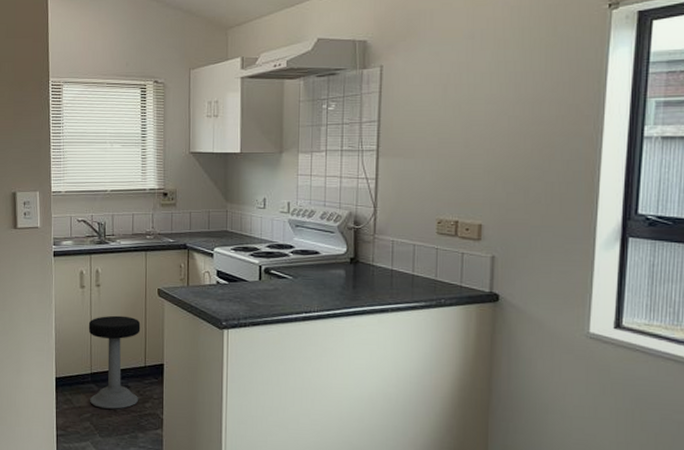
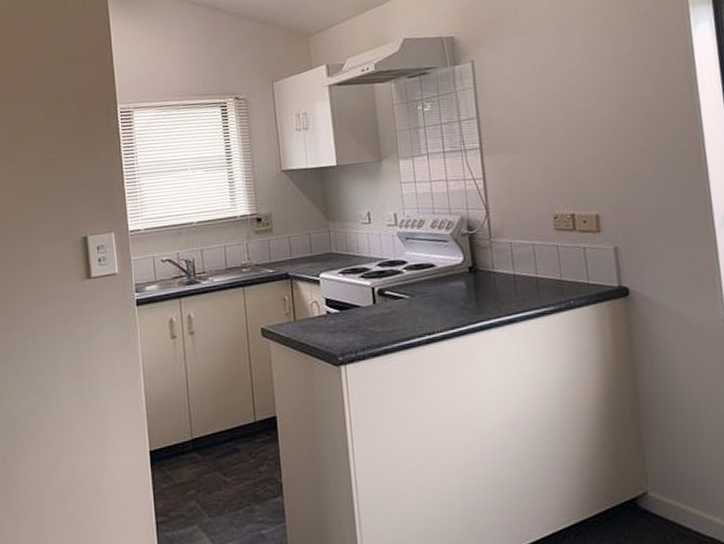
stool: present [88,315,141,409] -> none [184,365,252,481]

